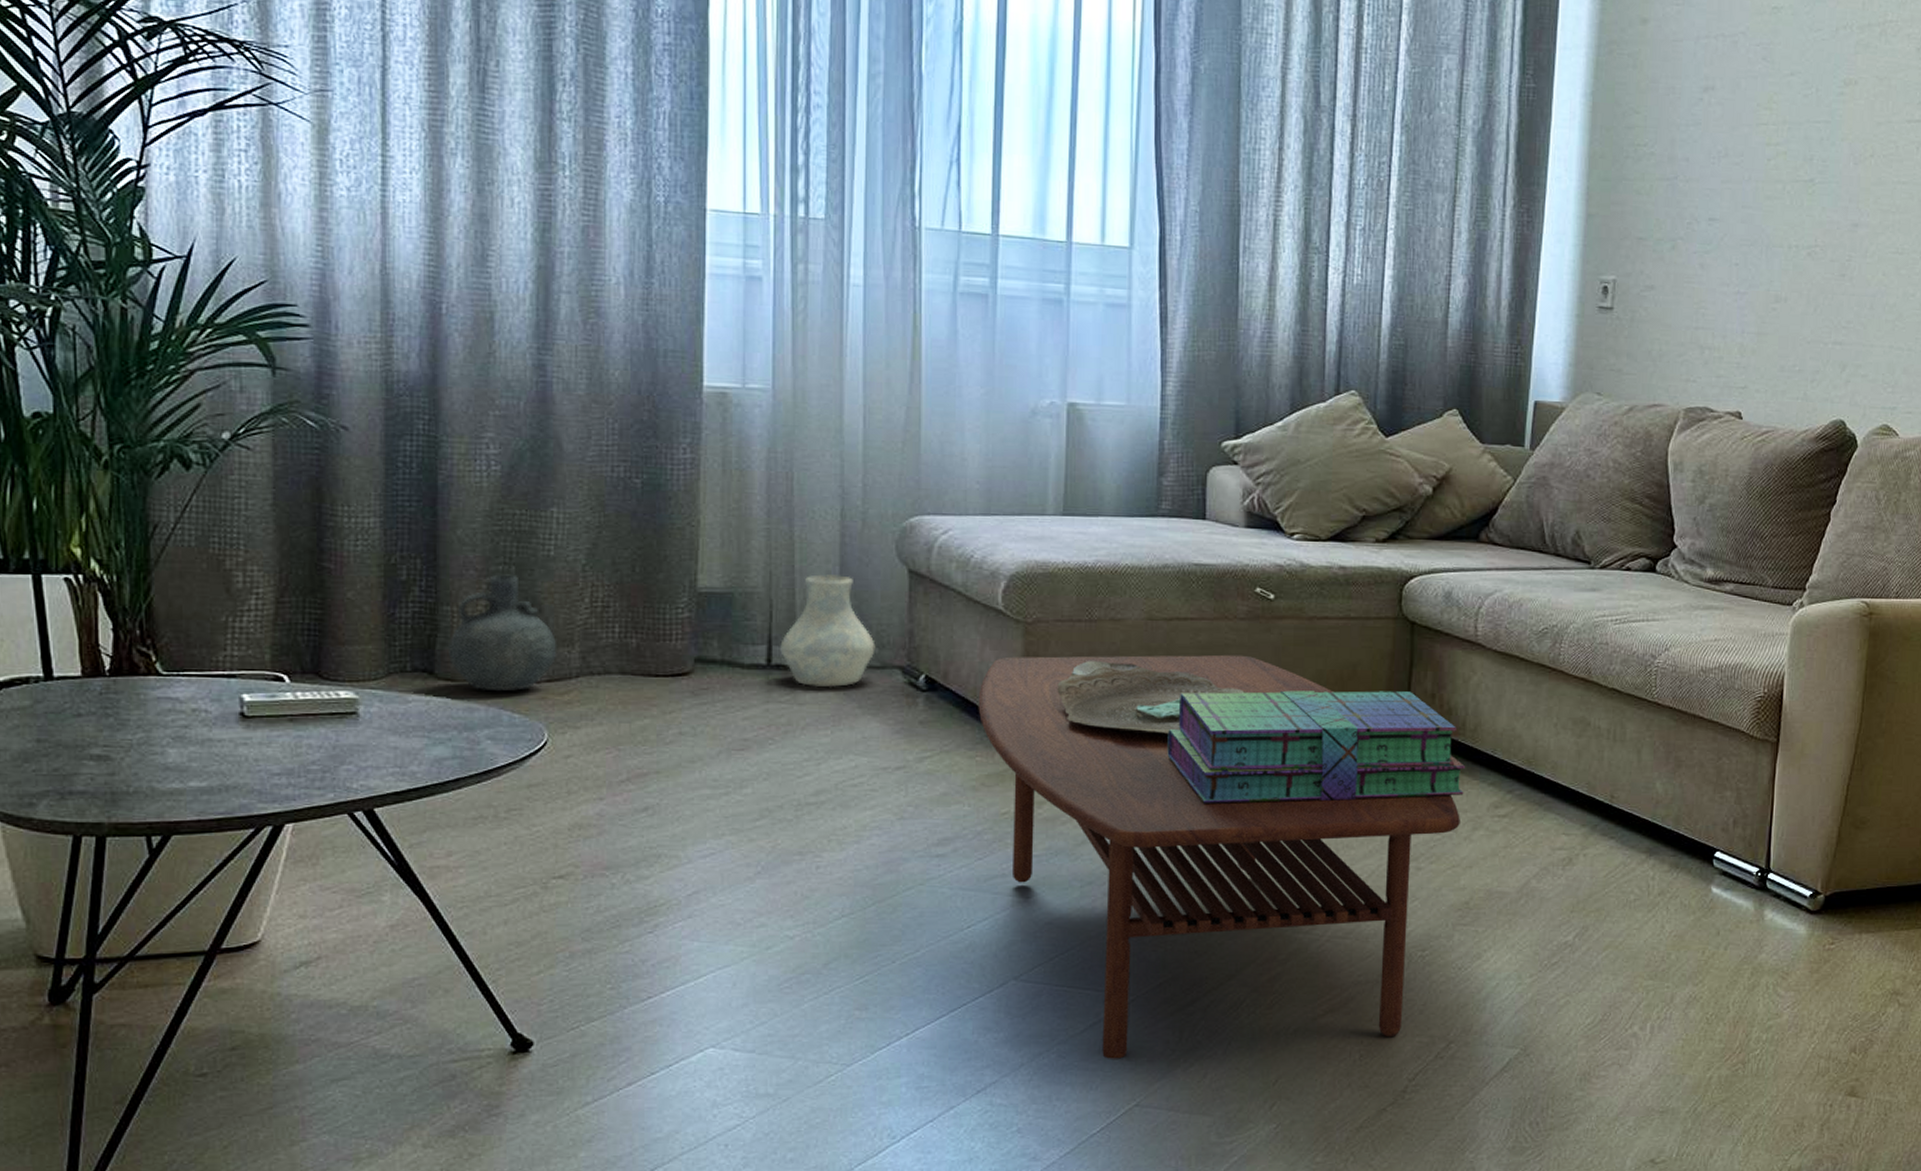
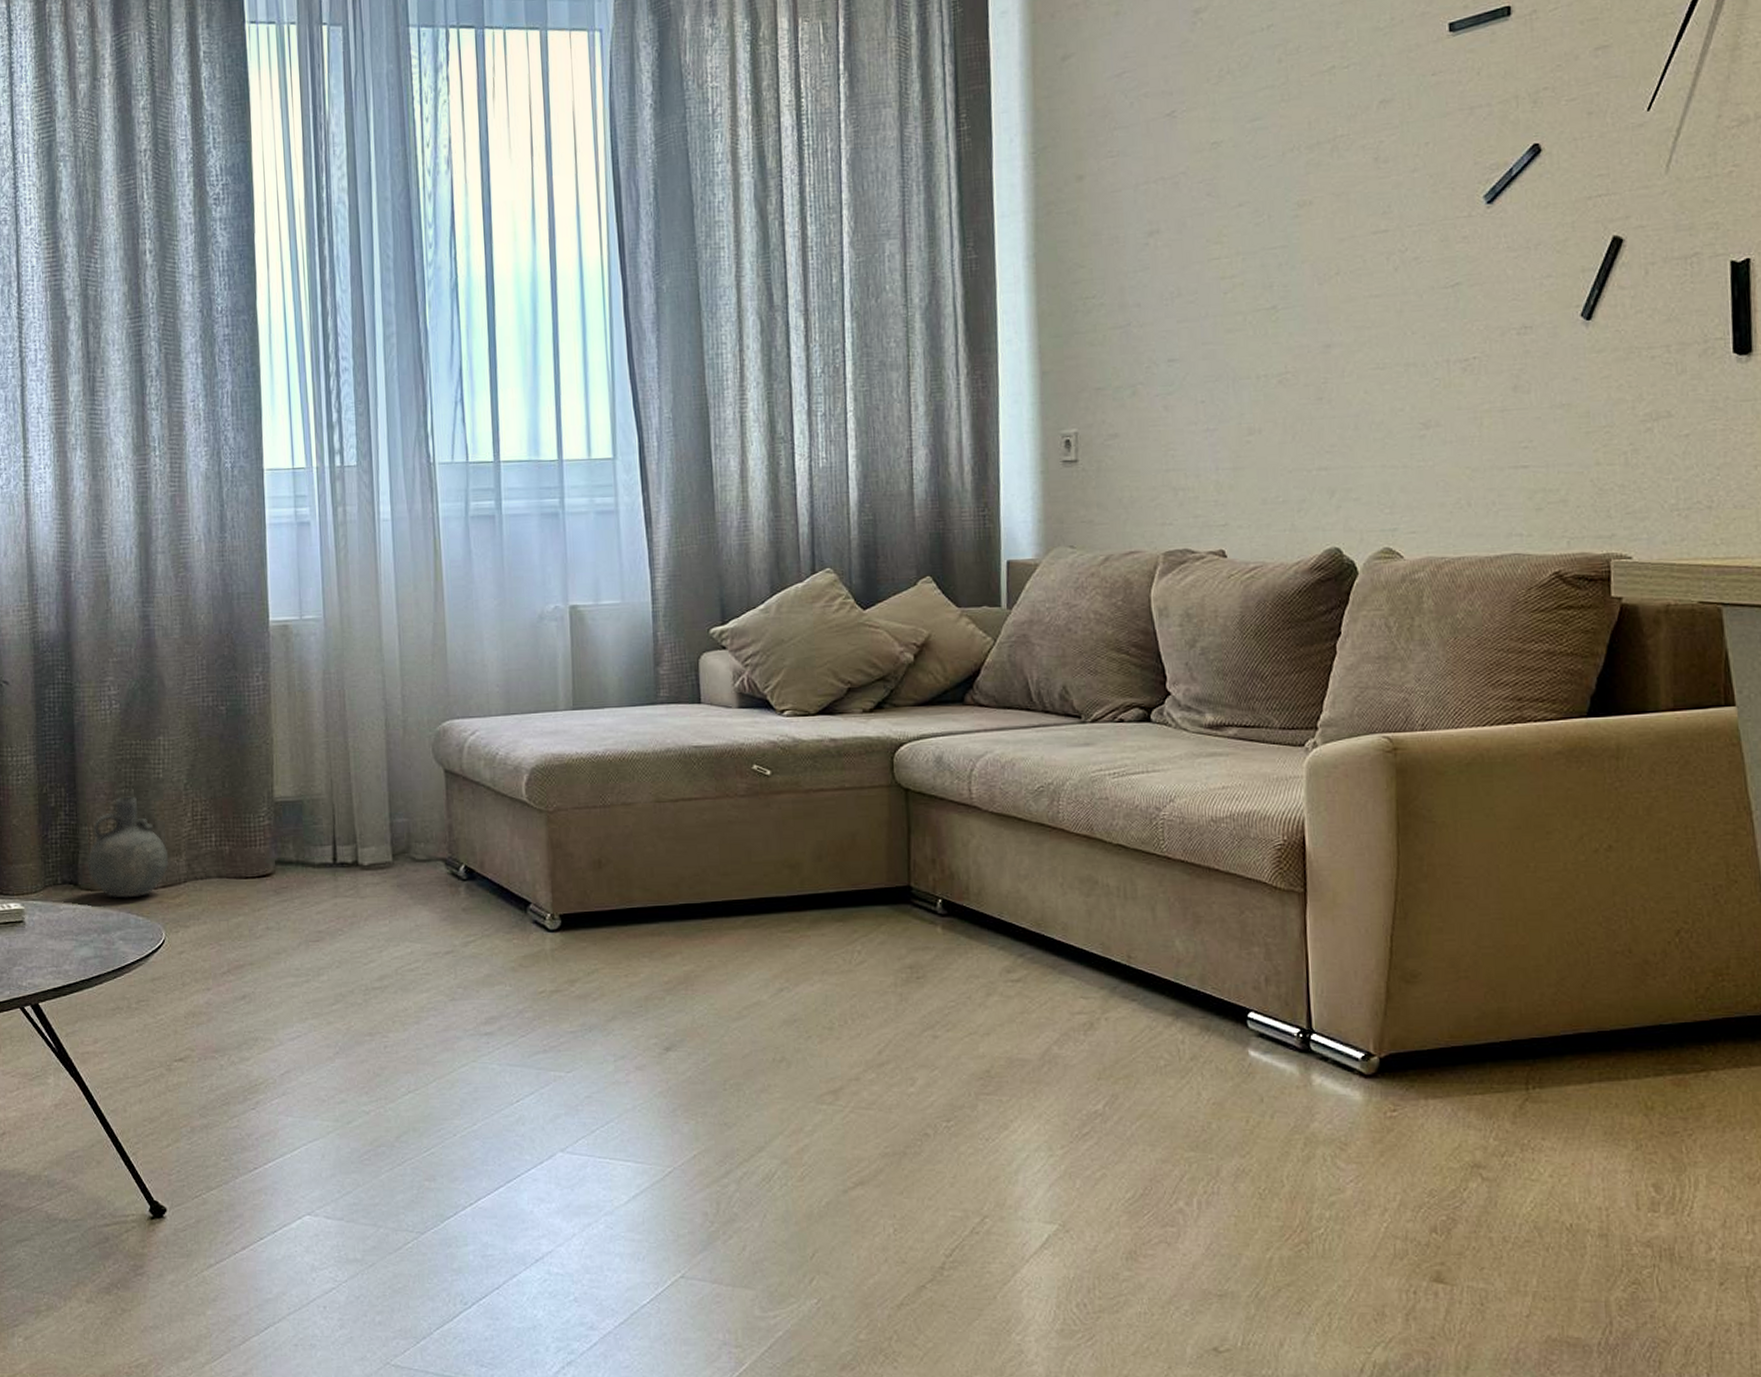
vase: present [780,574,876,688] -> none [343,778,421,882]
coffee table: present [978,654,1460,1059] -> none [511,831,973,1230]
decorative bowl: present [1057,660,1248,735] -> none [579,843,754,912]
stack of books: present [1167,690,1465,803] -> none [682,858,974,977]

